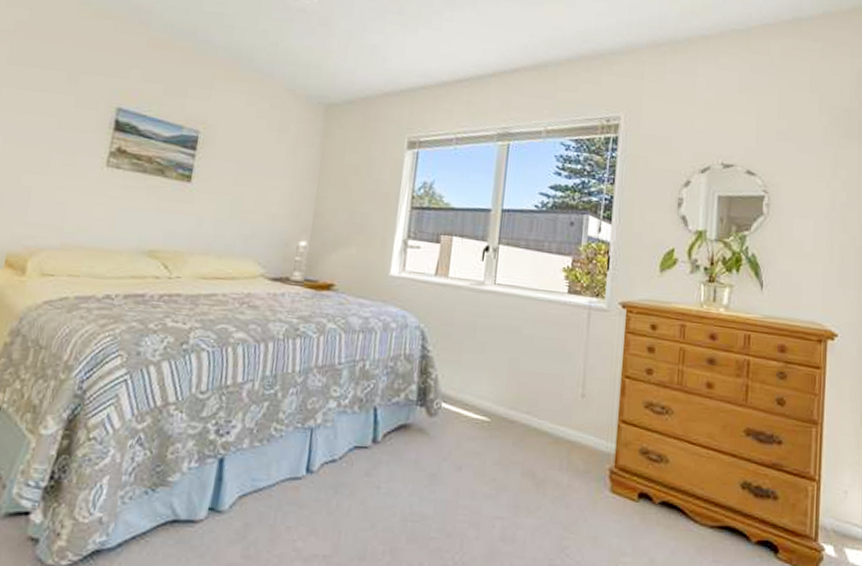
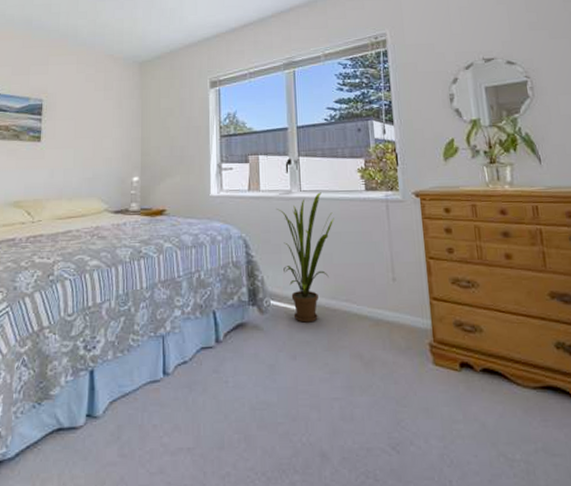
house plant: none [461,288,528,432] -> present [276,192,334,323]

